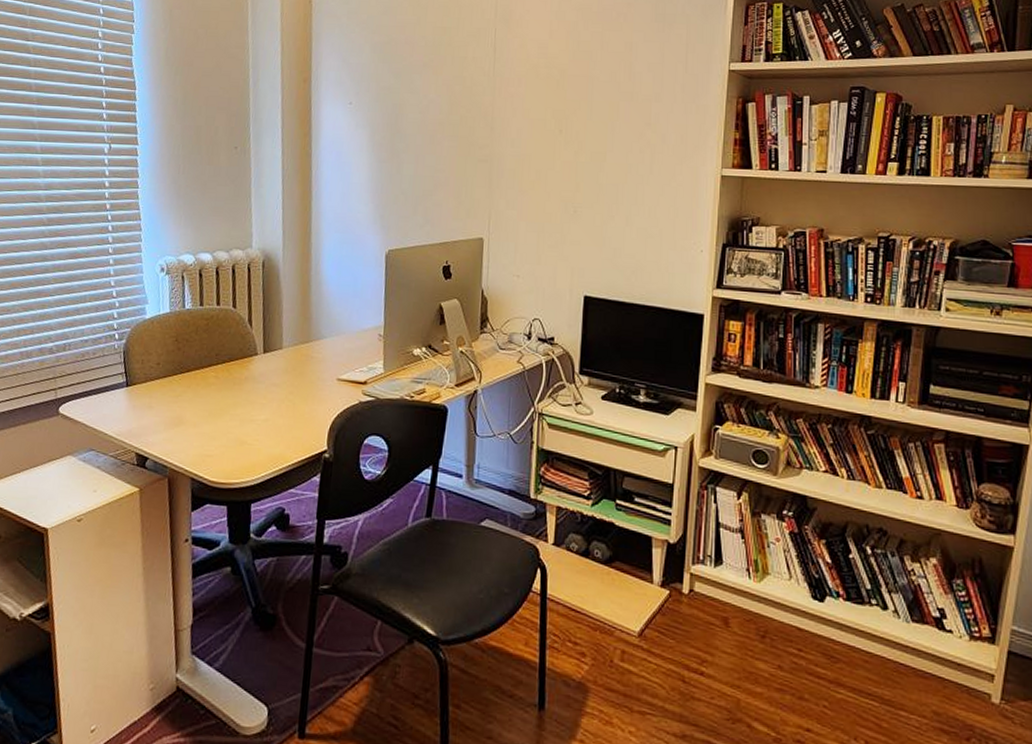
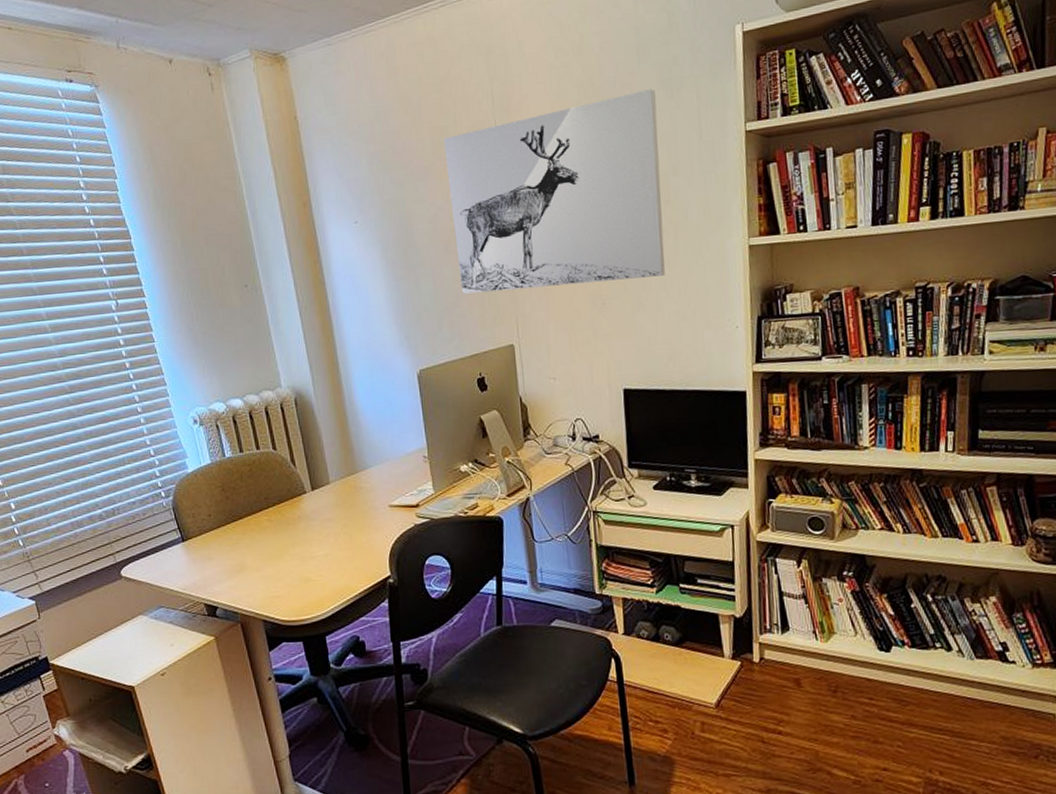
wall art: none [440,20,648,193] -> present [443,88,665,294]

